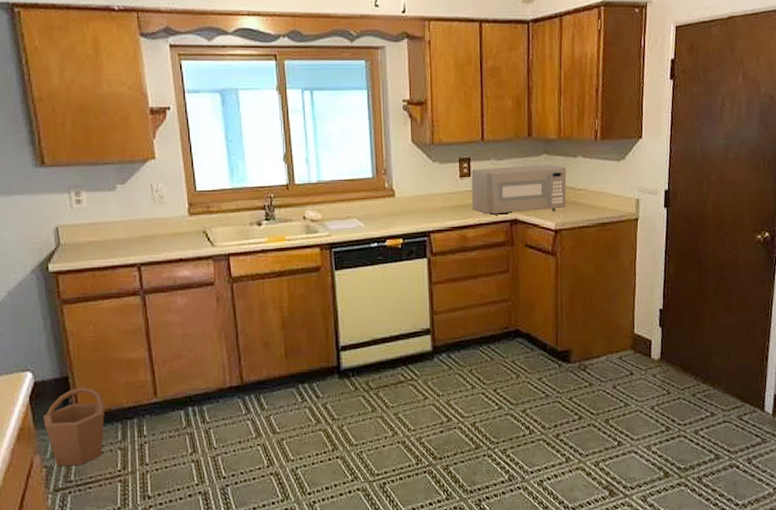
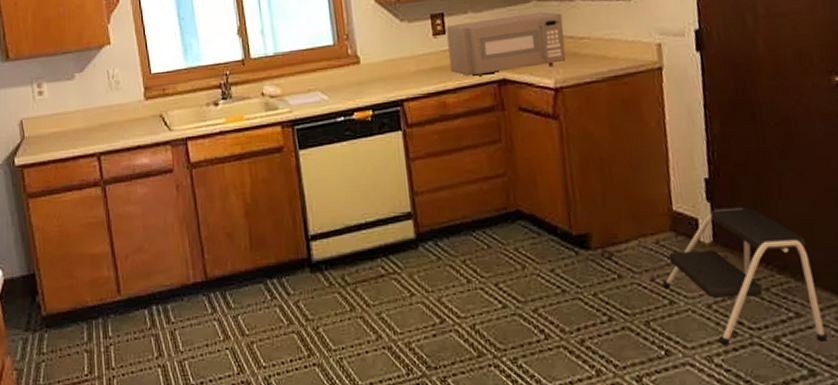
bucket: present [43,387,105,467] -> none [13,284,71,370]
step stool: none [621,332,730,437] -> present [662,207,827,345]

